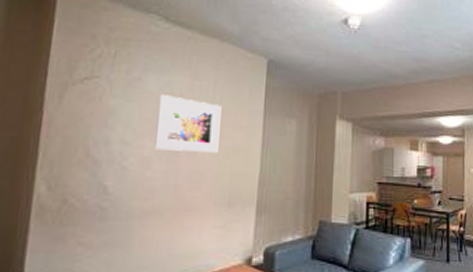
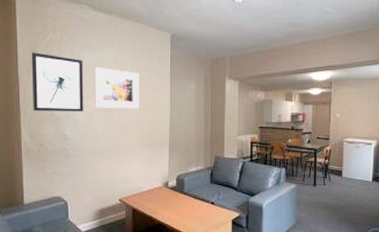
wall art: none [59,69,145,154] -> present [31,52,84,112]

